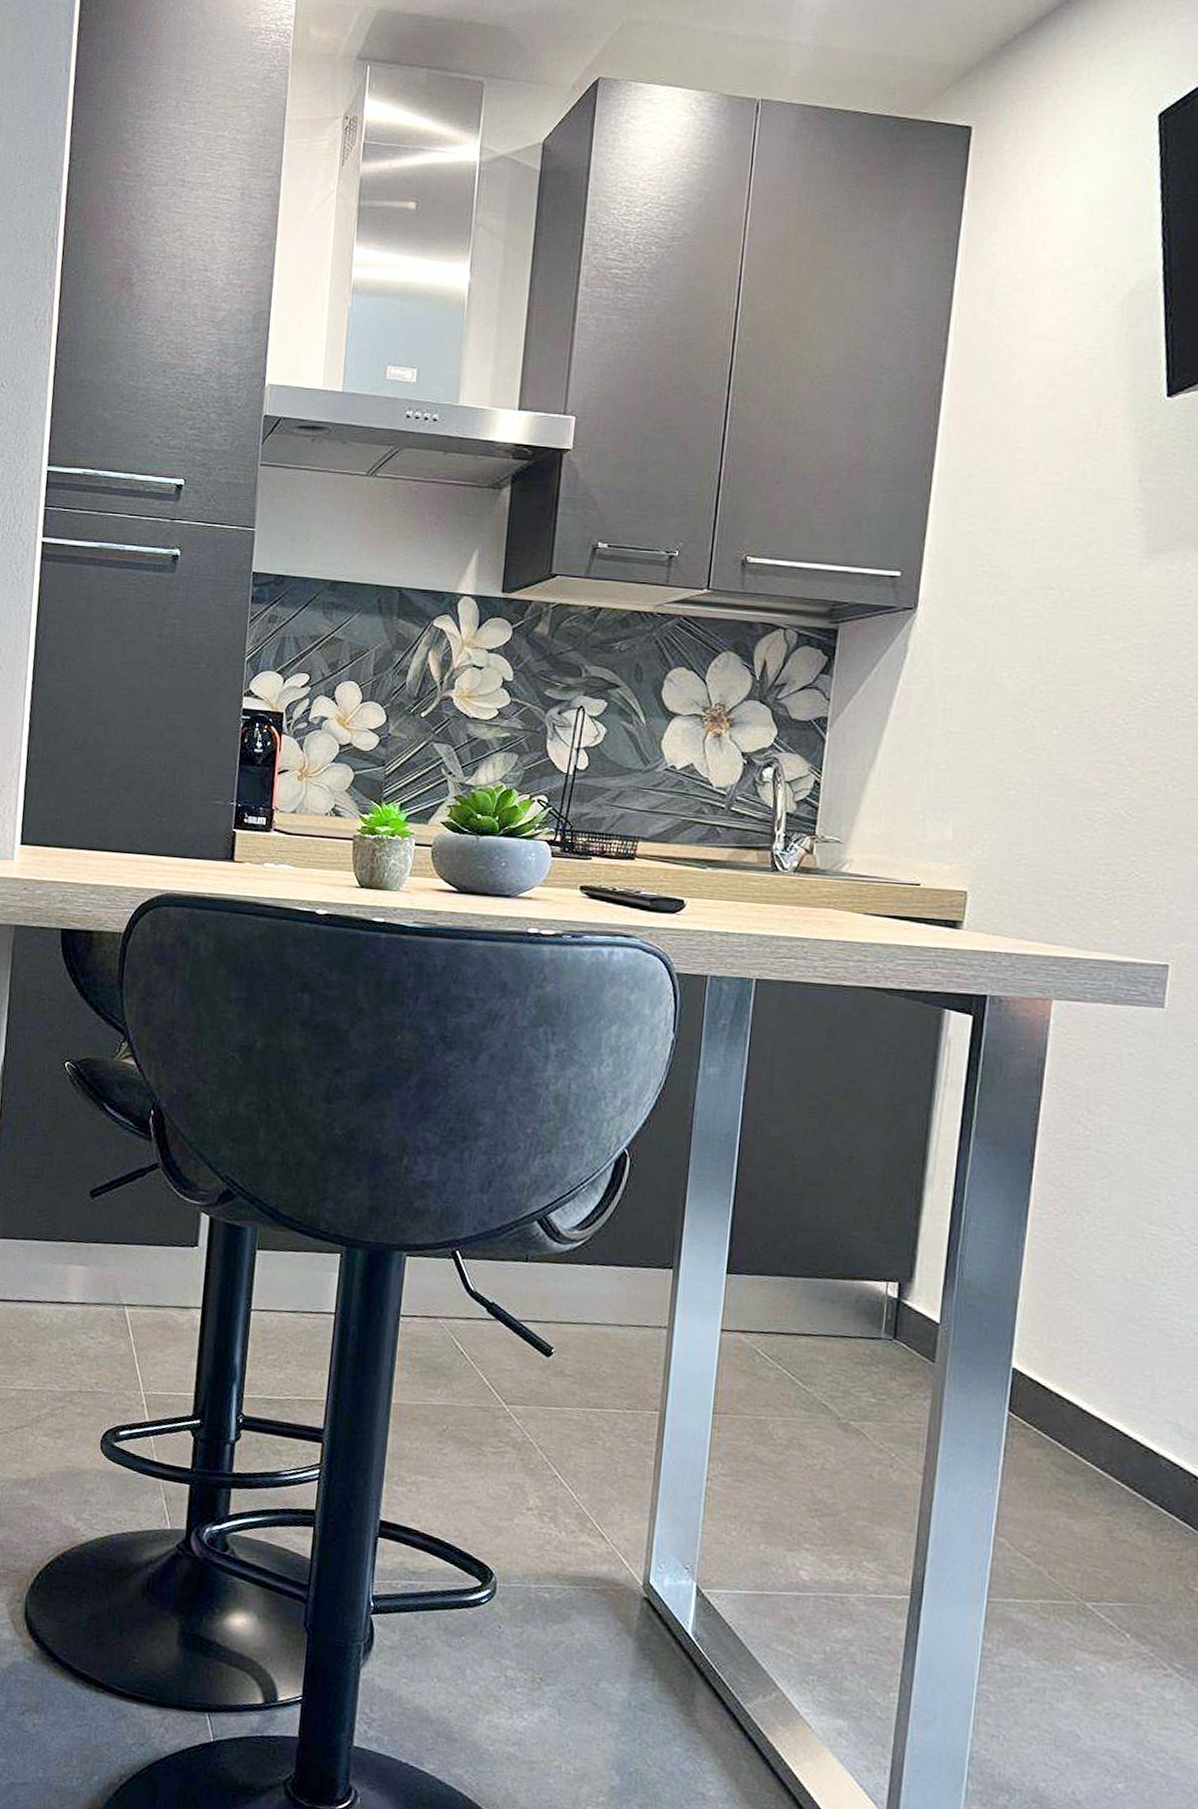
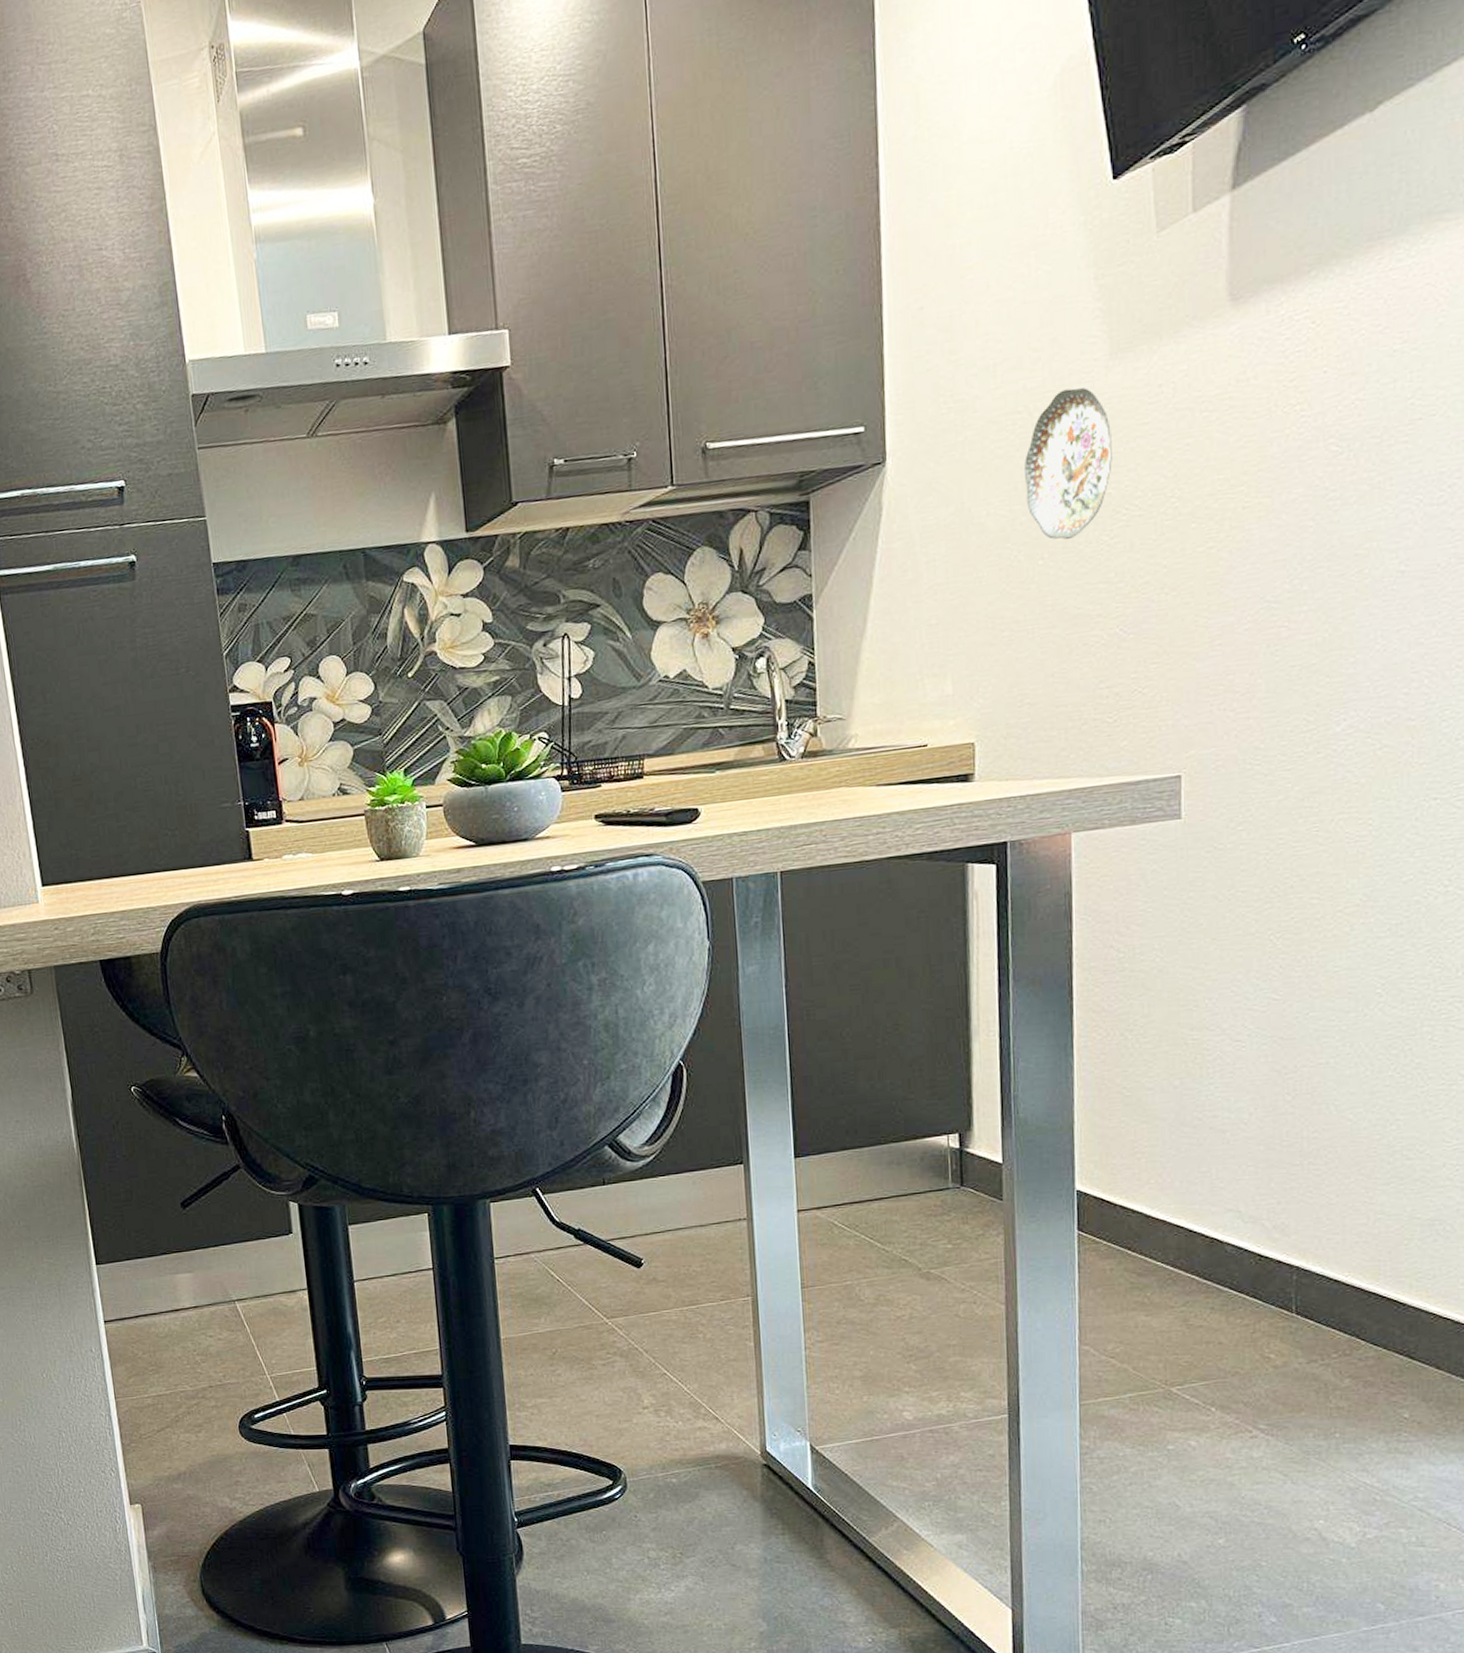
decorative plate: none [1048,576,1138,717] -> present [1025,387,1112,540]

